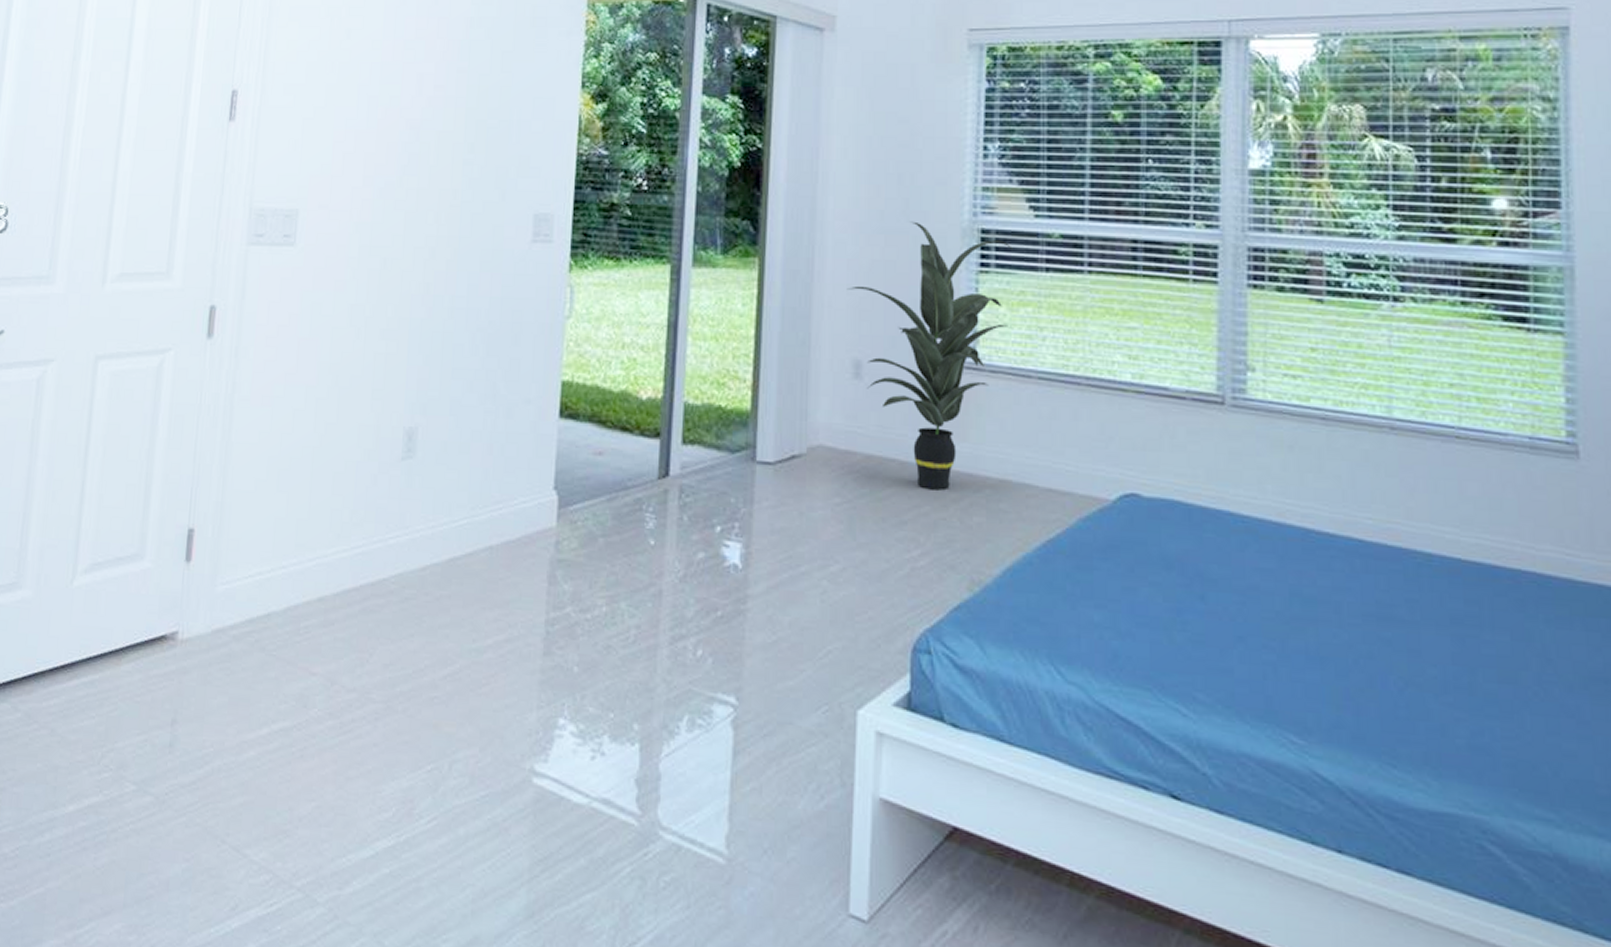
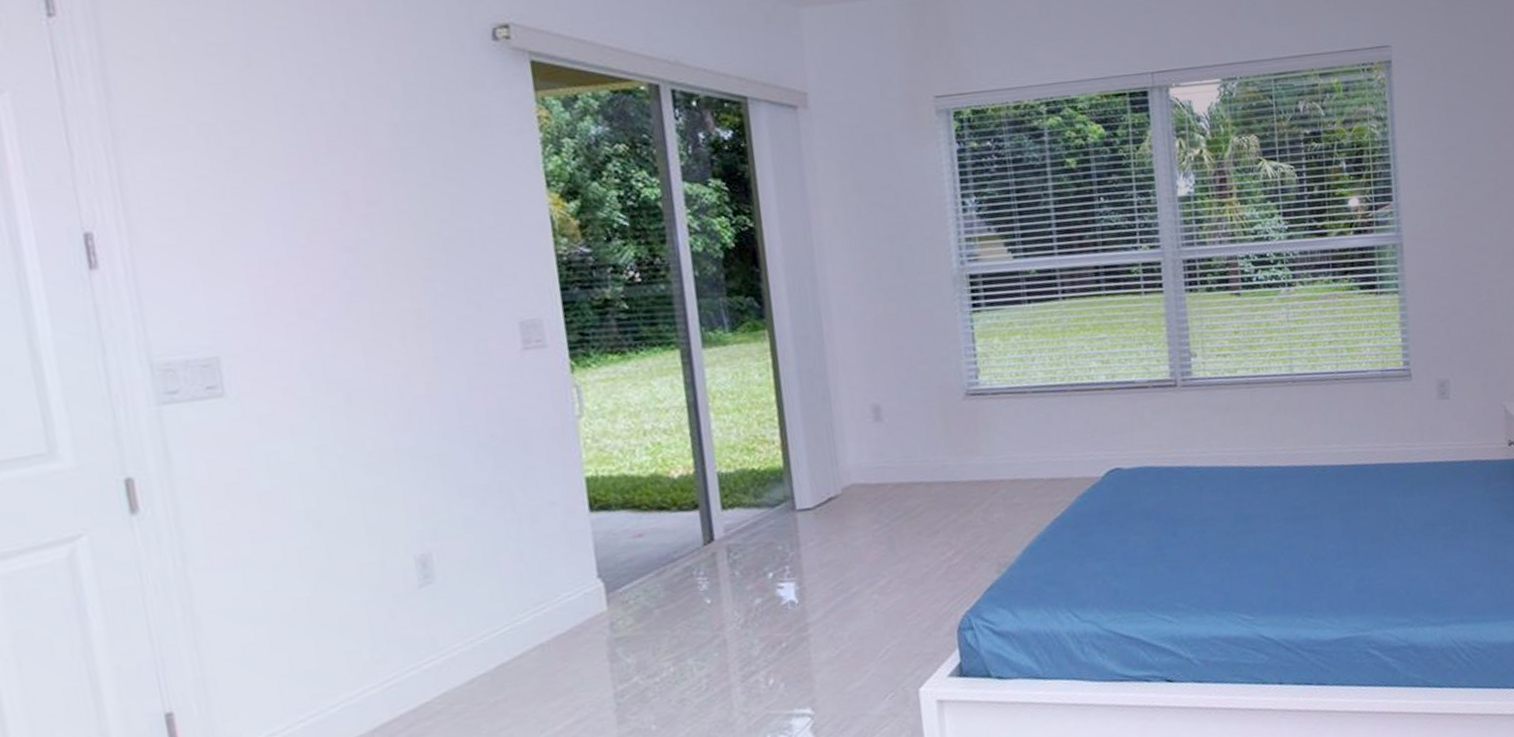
indoor plant: present [846,221,1013,491] -> none [856,276,1003,501]

